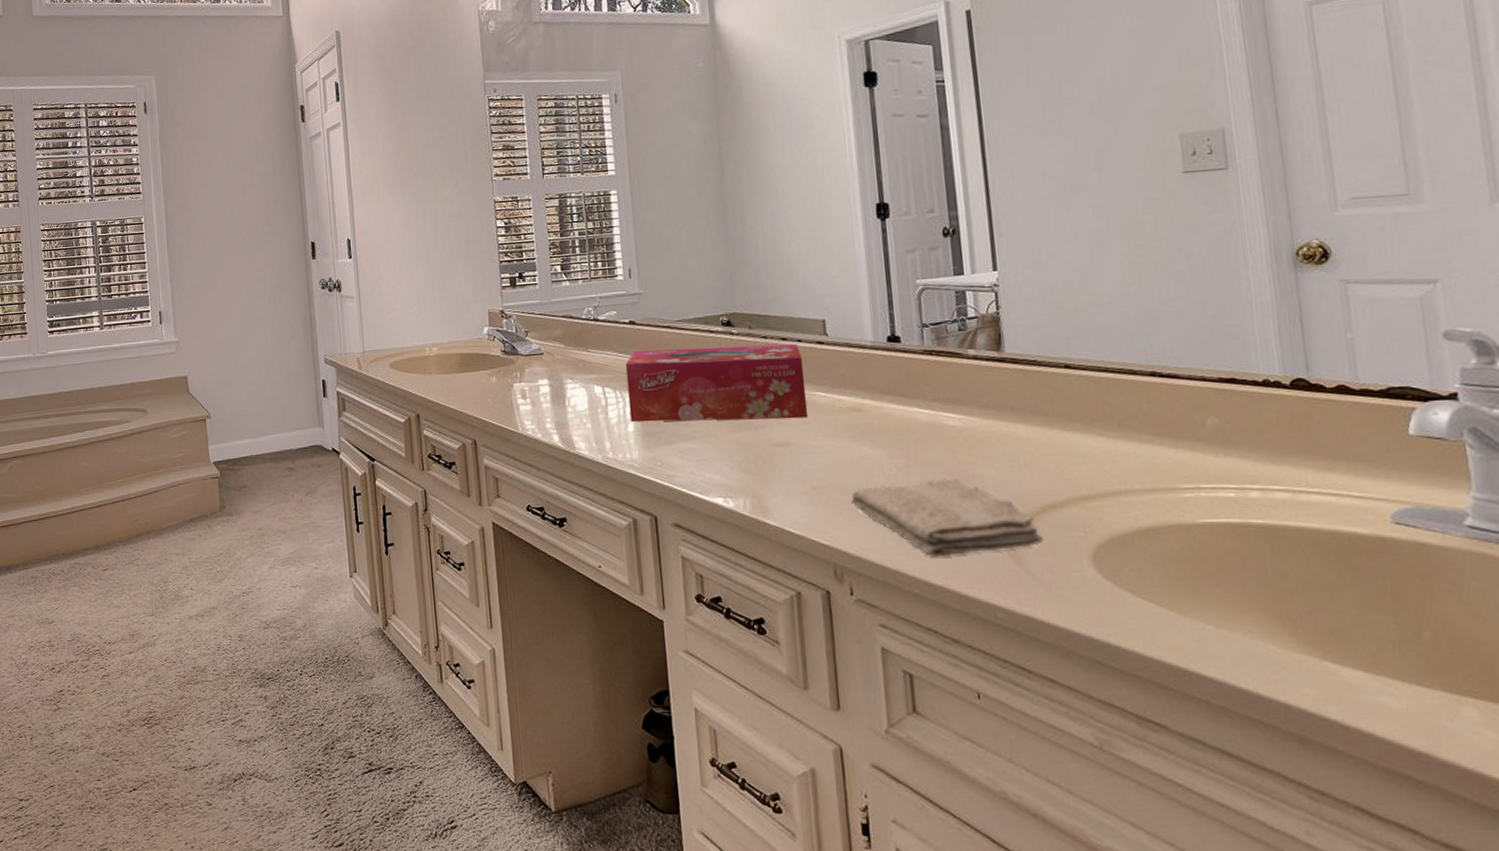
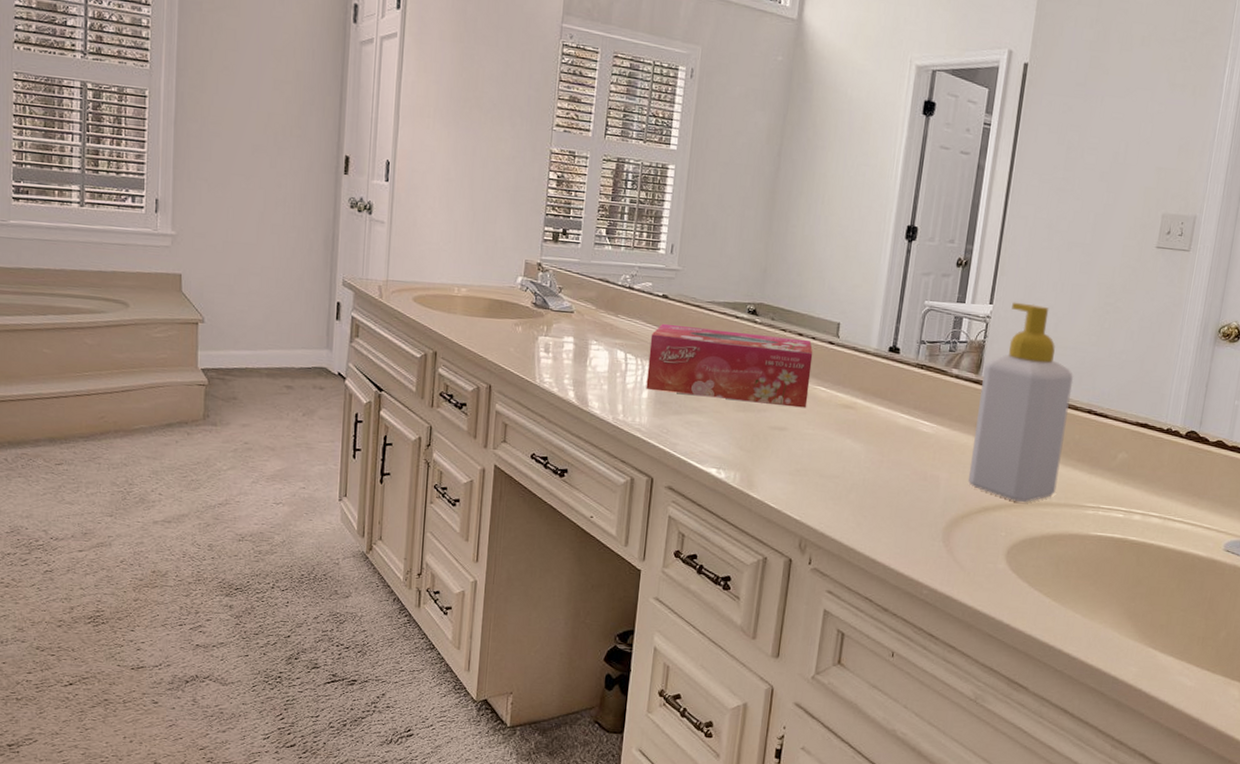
washcloth: present [851,478,1044,557] -> none [827,474,974,541]
soap bottle: none [1005,262,1136,494] -> present [968,302,1074,503]

